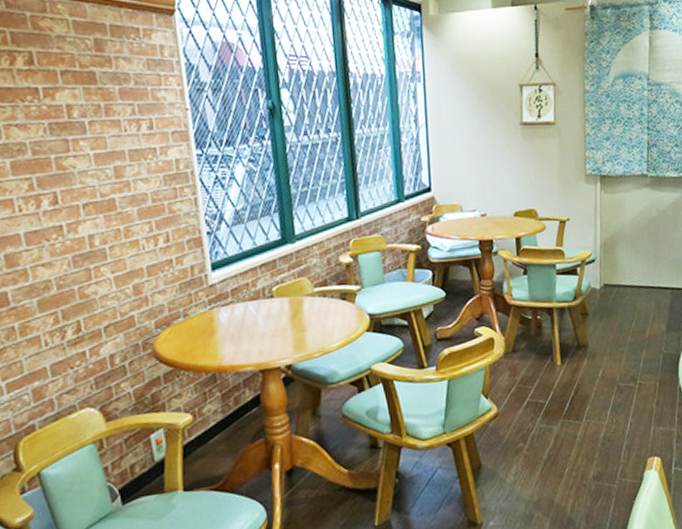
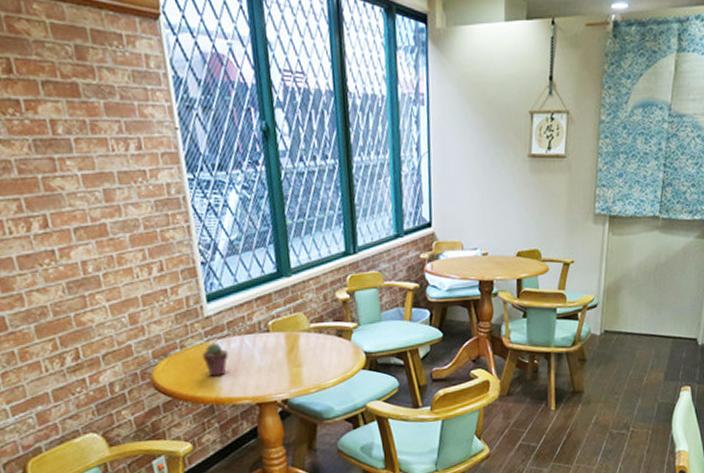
potted succulent: none [205,310,232,345] -> present [202,343,229,377]

